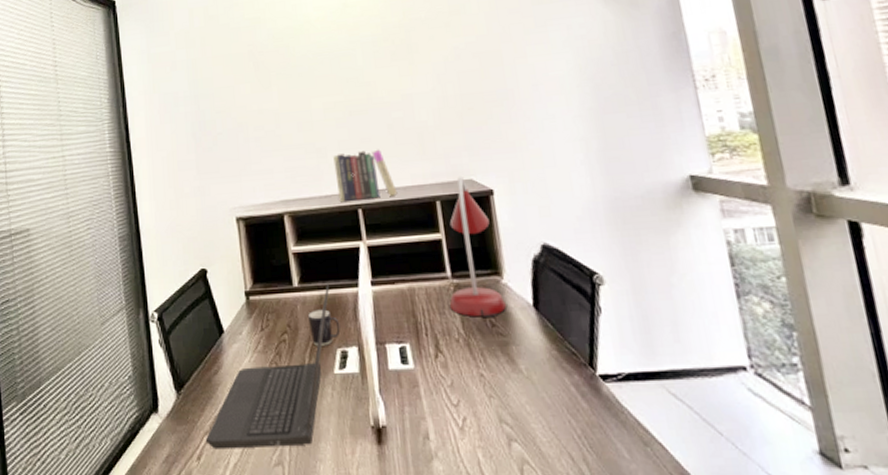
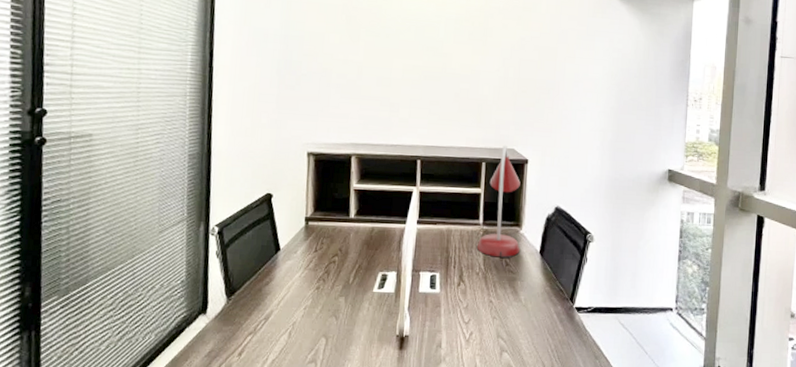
laptop computer: present [205,282,329,450] -> none [248,217,381,348]
mug: present [307,309,341,346] -> none [358,239,385,269]
books: present [333,149,398,203] -> none [402,111,453,153]

